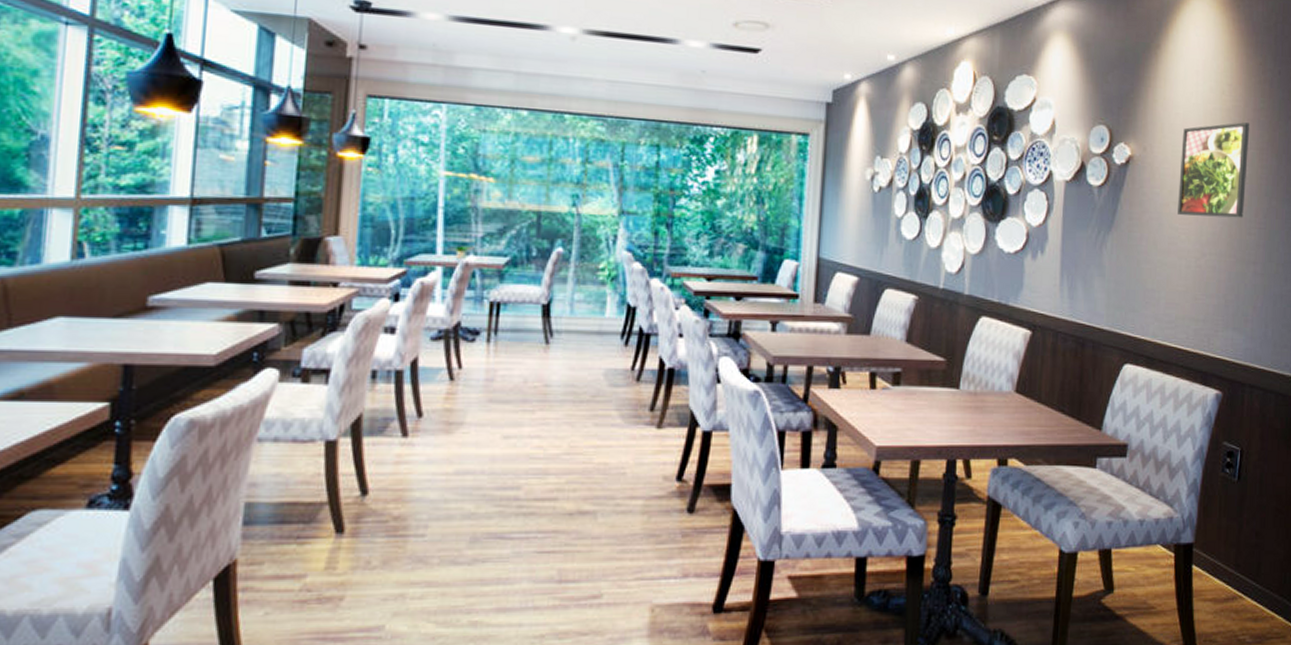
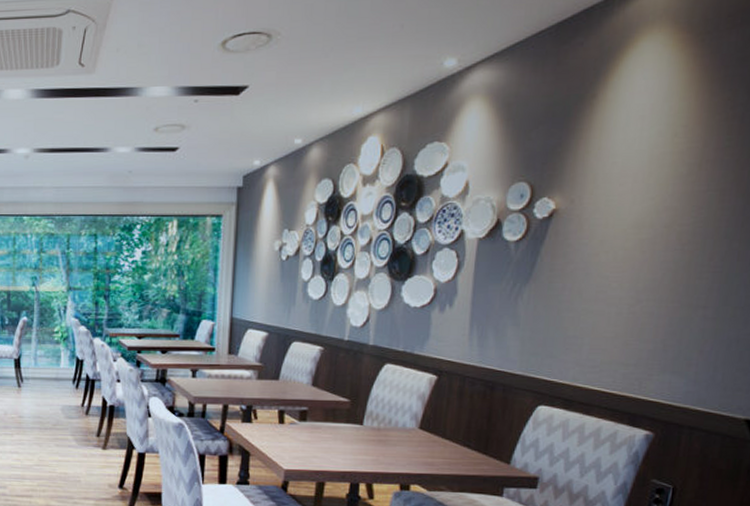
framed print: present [1178,122,1250,218] -> none [609,164,710,264]

